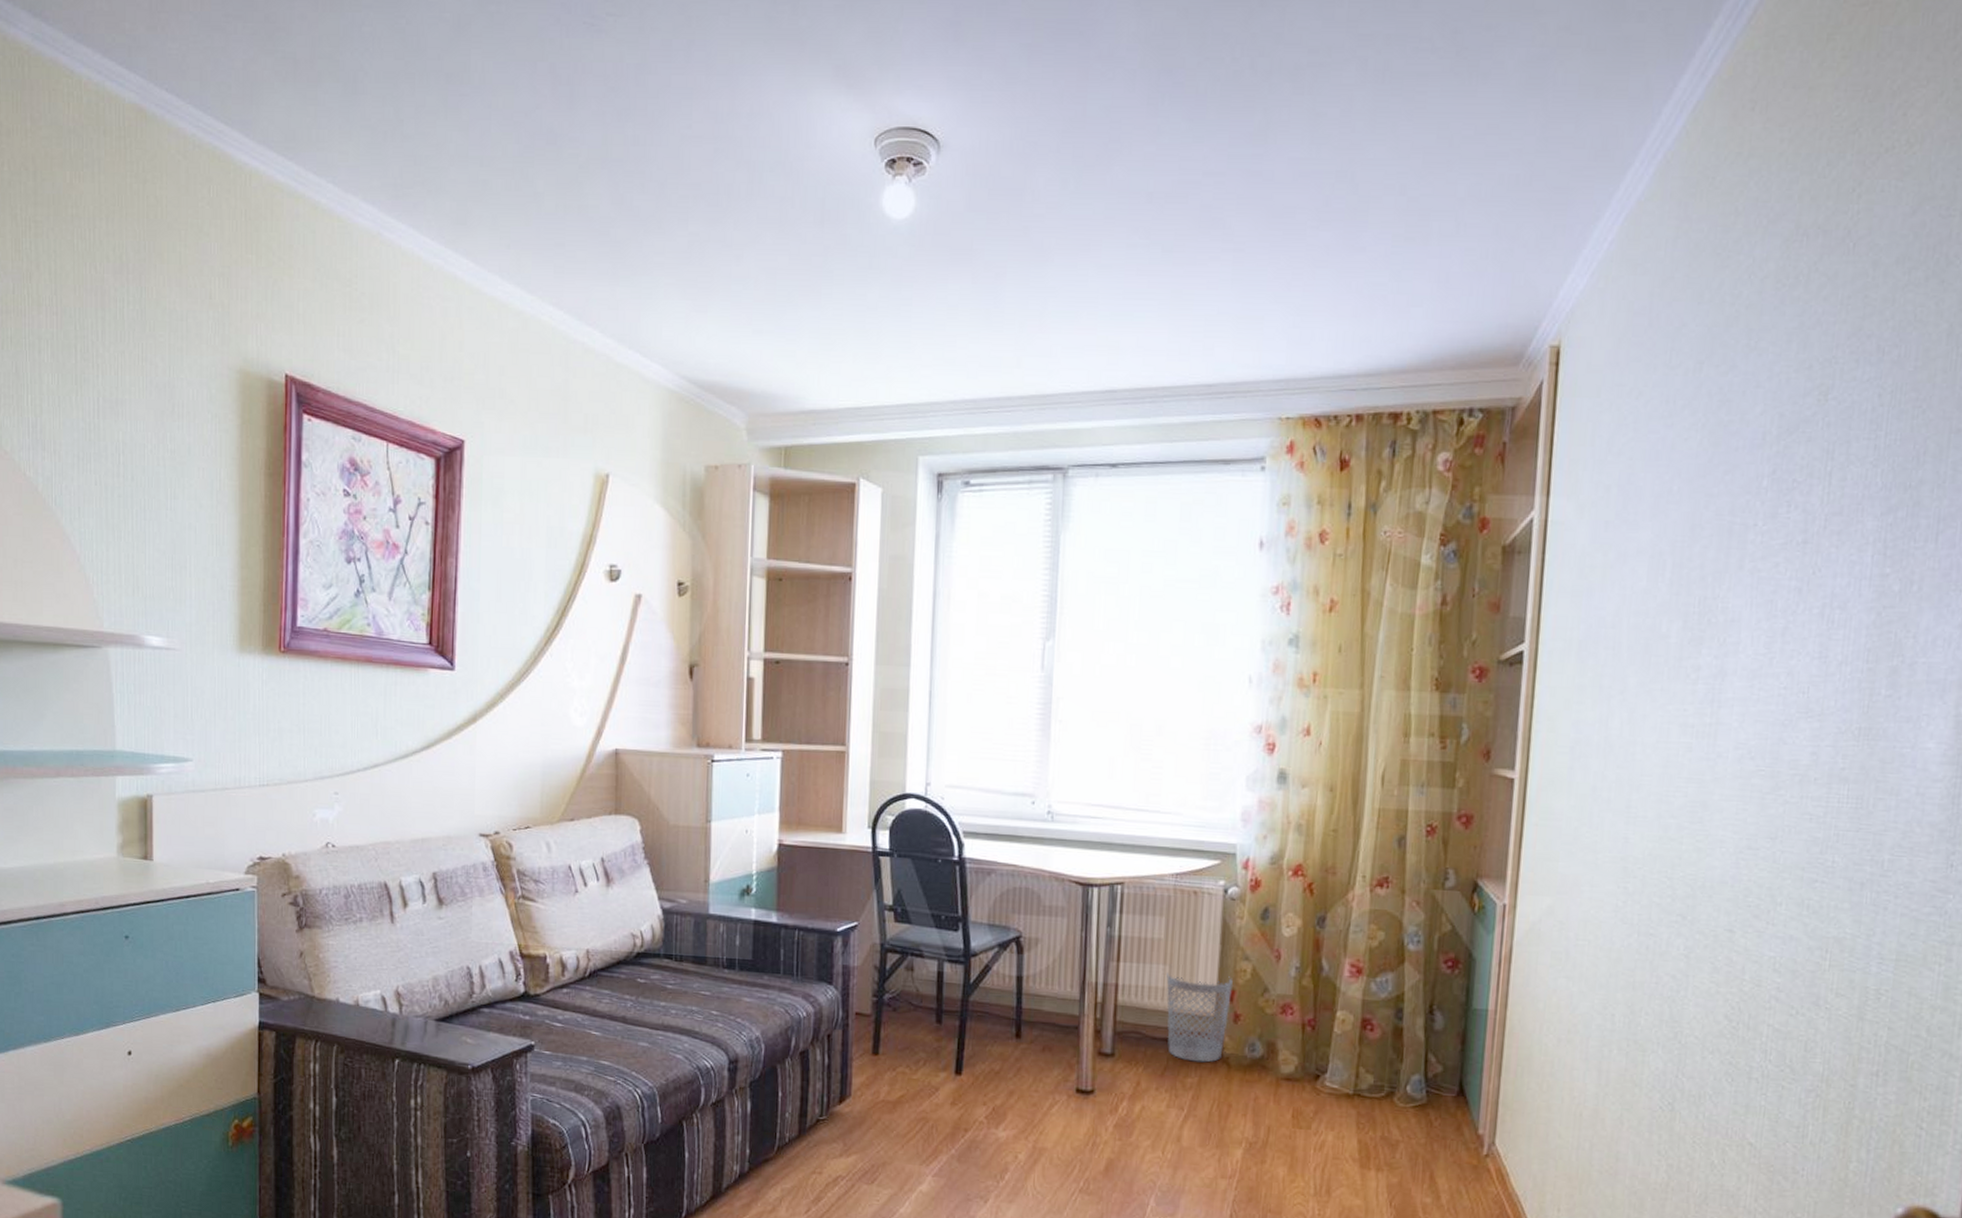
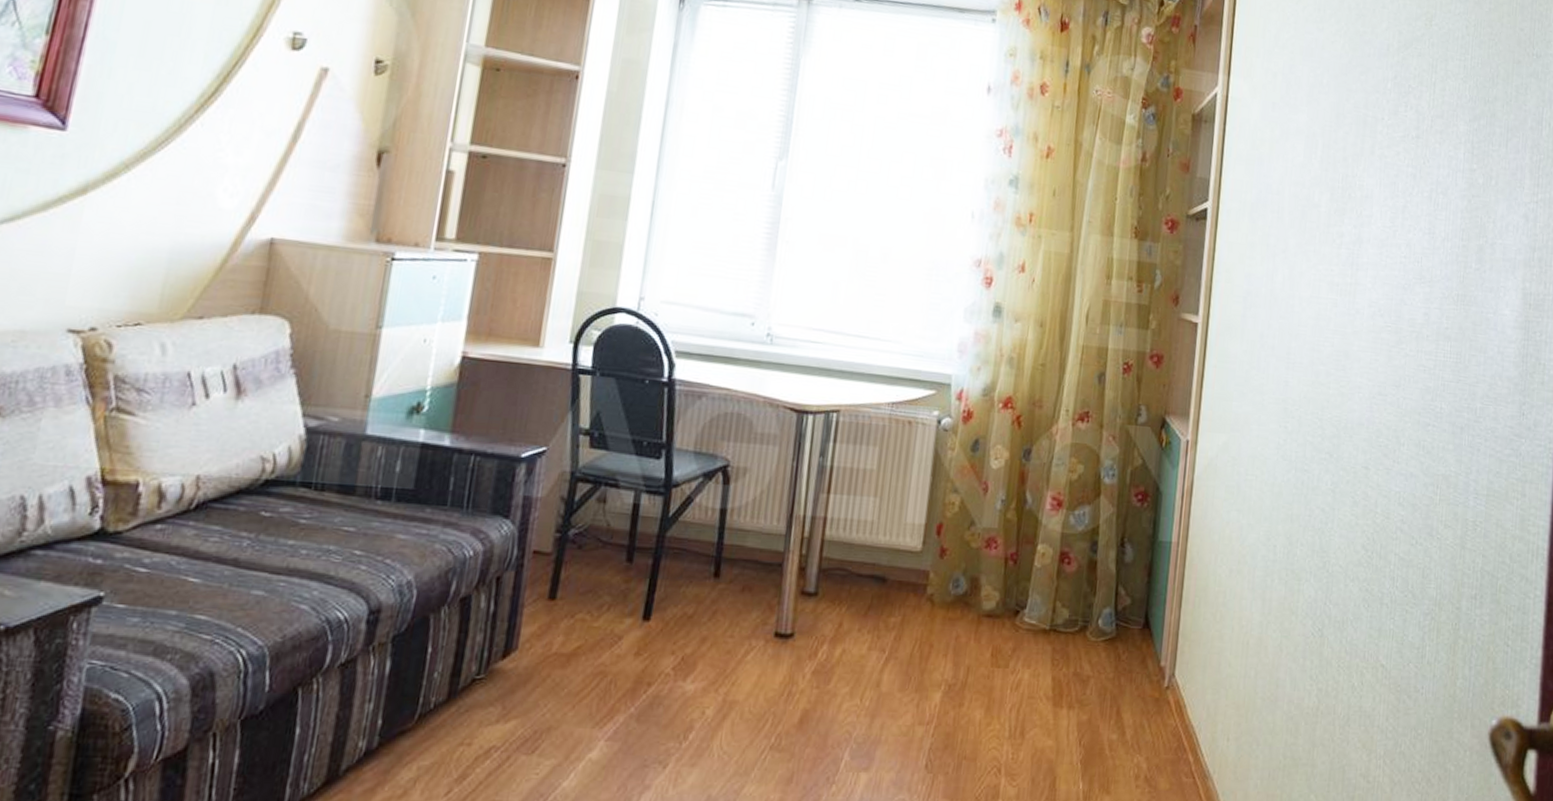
wastebasket: present [1166,972,1233,1063] -> none [873,505,941,600]

